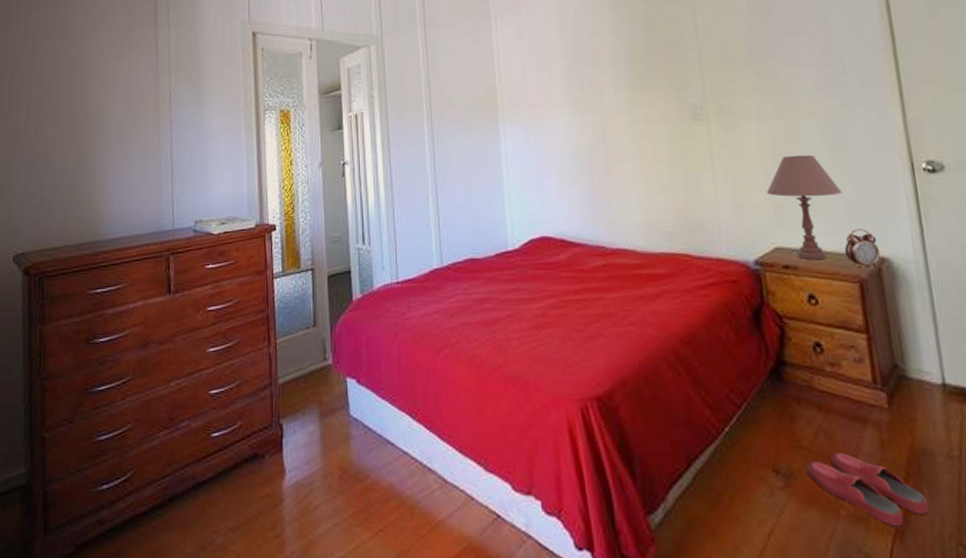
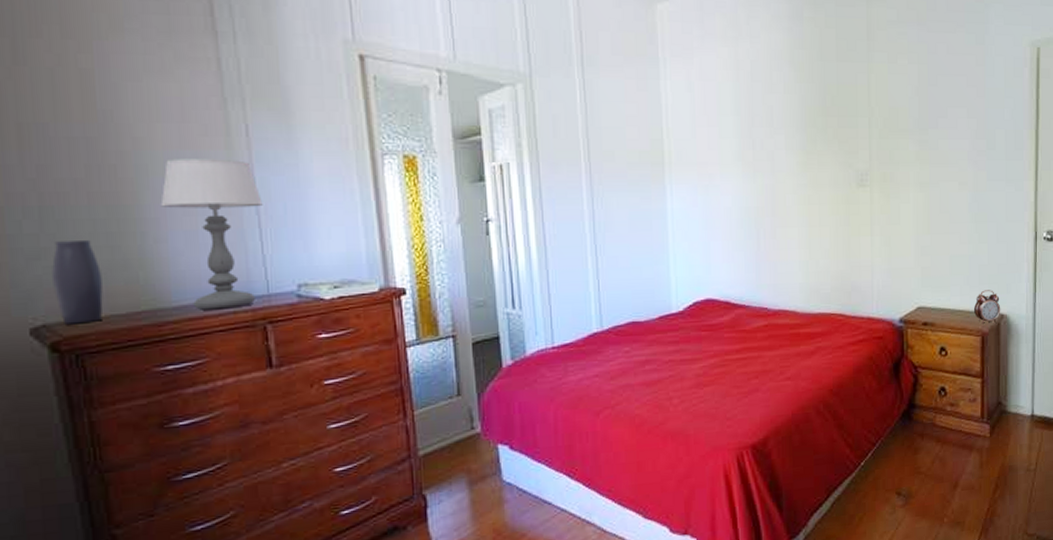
vase: none [32,186,64,253] -> present [52,241,104,325]
table lamp: none [107,119,176,243] -> present [160,158,263,310]
table lamp: present [766,154,842,261] -> none [916,222,978,318]
slippers: present [806,453,930,527] -> none [922,474,1008,526]

